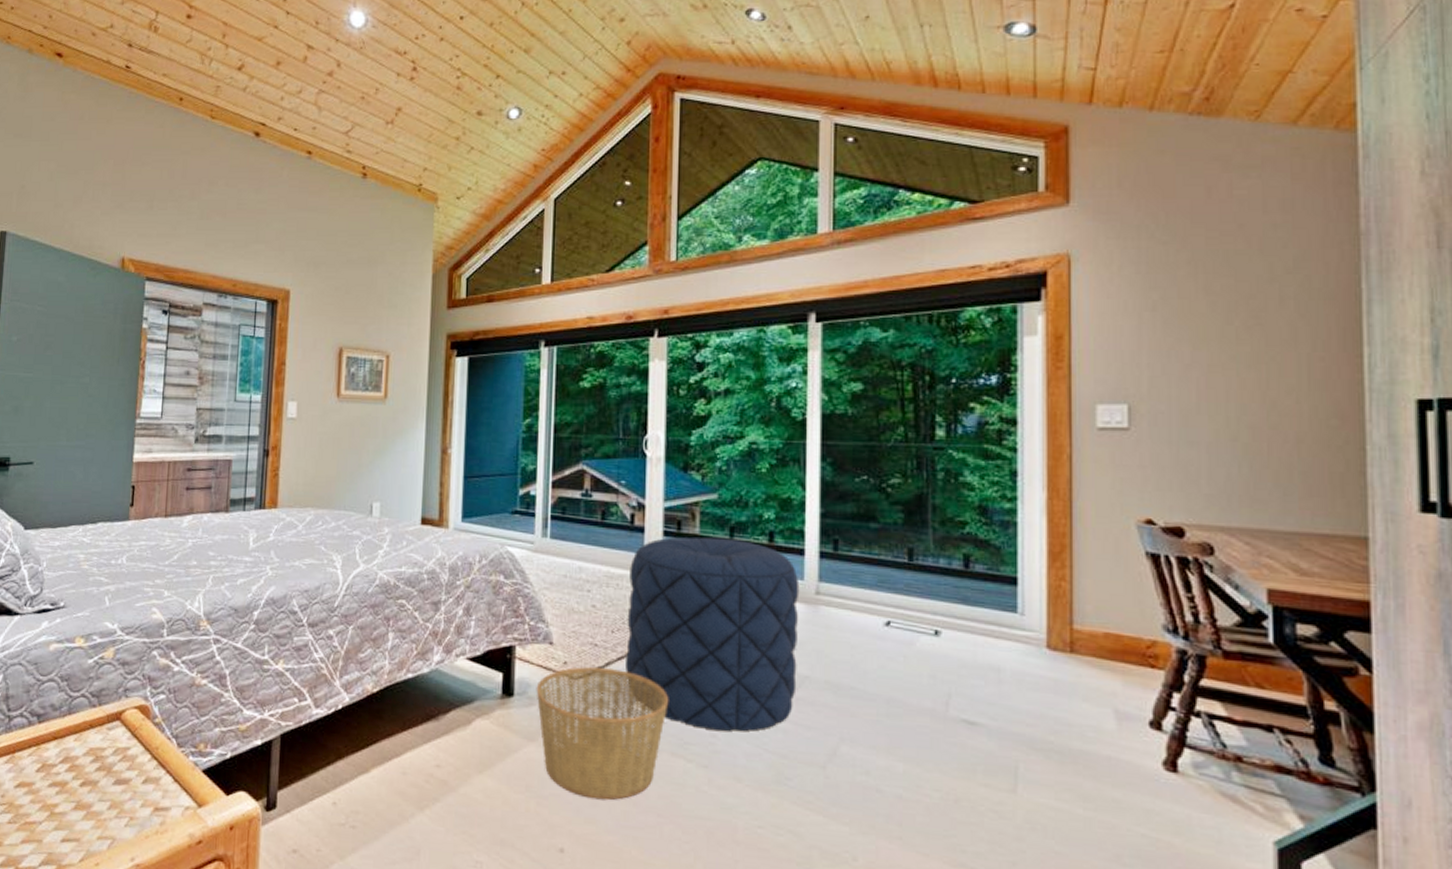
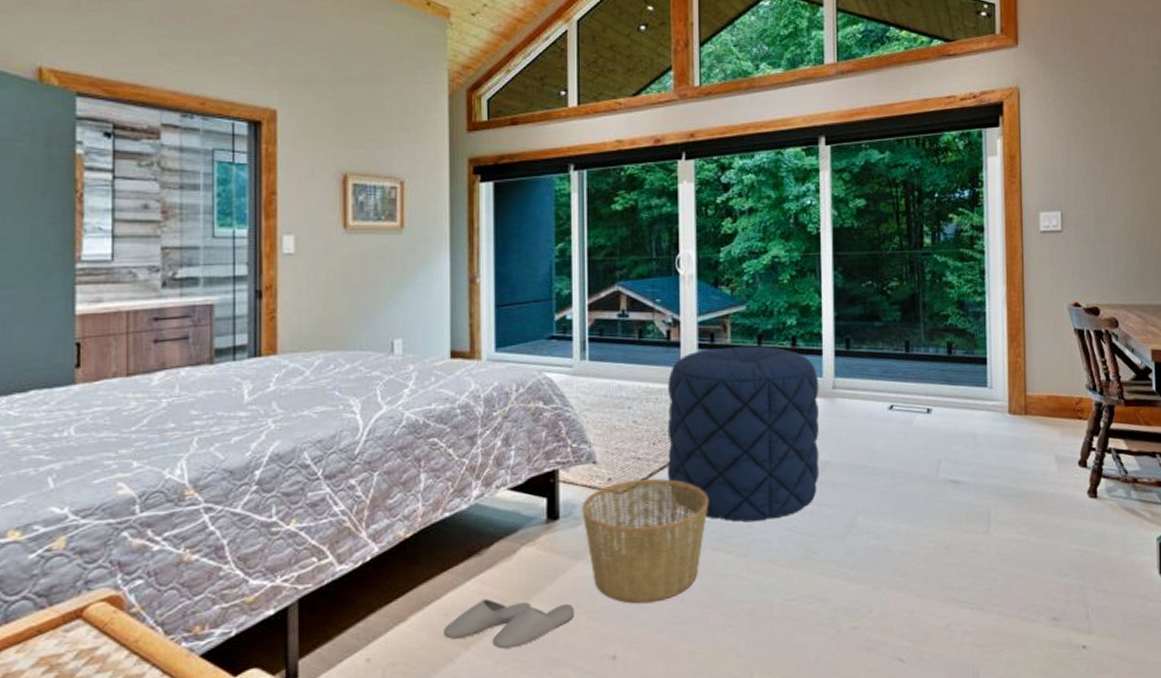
slippers: none [400,764,524,820] -> present [443,598,574,649]

